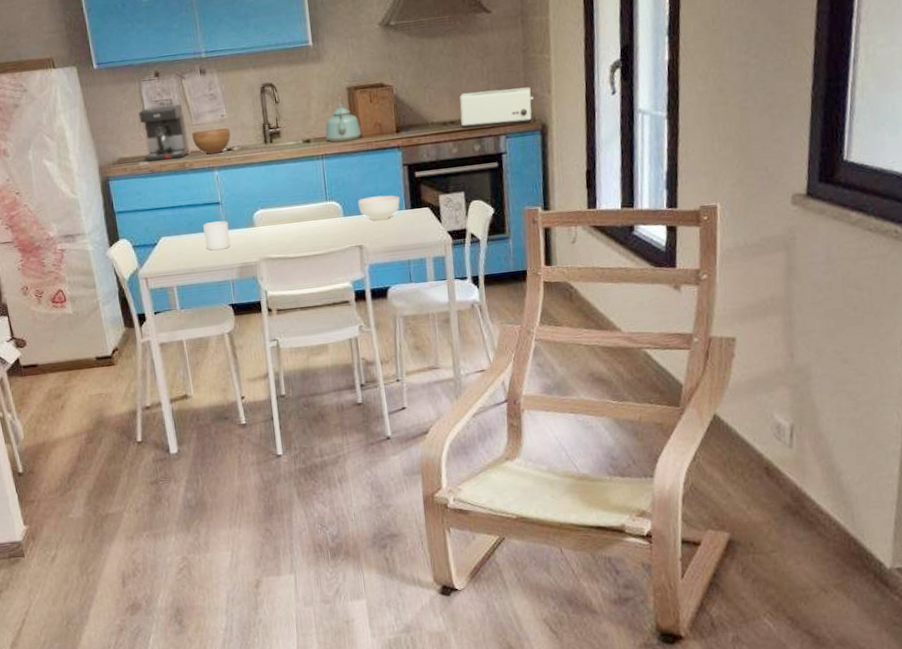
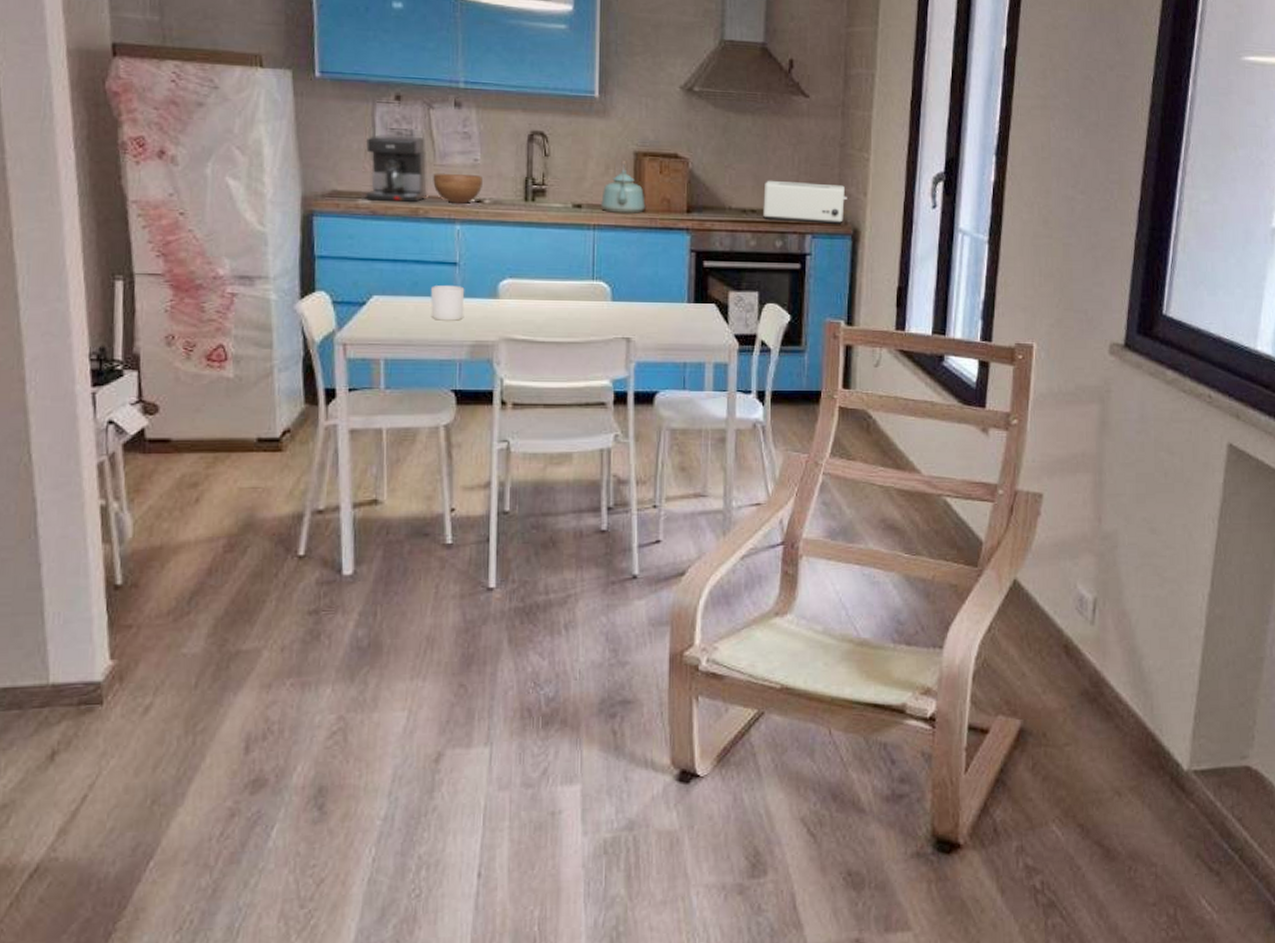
bowl: present [357,195,401,221] -> none [630,282,683,312]

